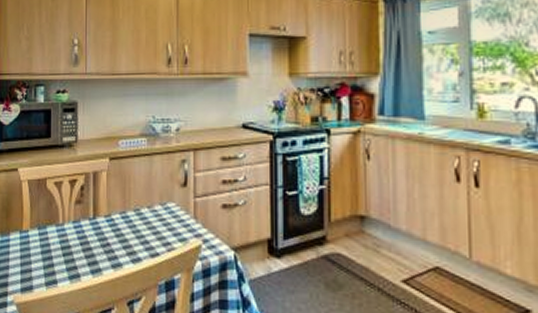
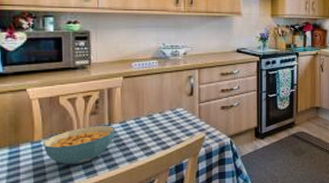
cereal bowl: none [30,217,101,264] -> present [42,125,116,165]

